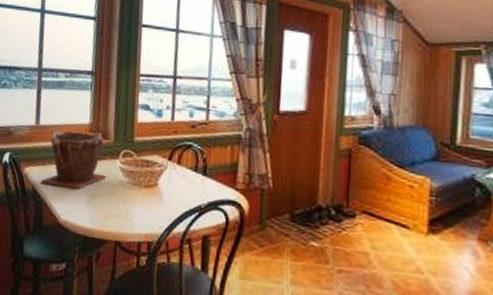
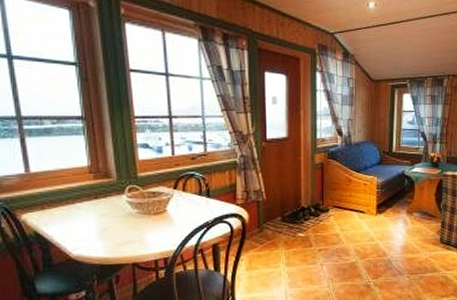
plant pot: present [40,130,106,189] -> none [42,174,114,227]

